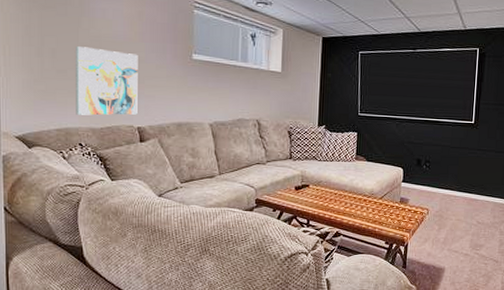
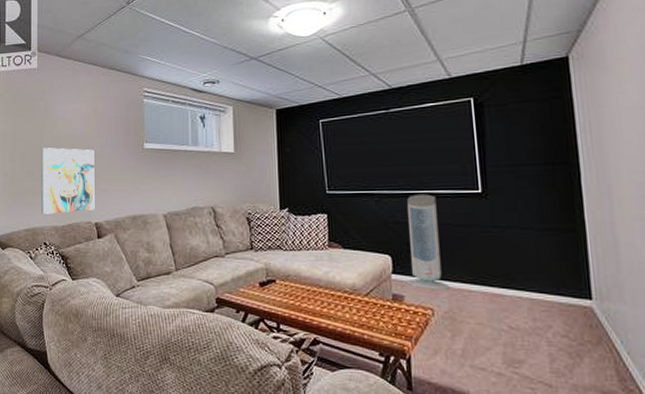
air purifier: none [412,121,443,195] -> present [407,194,451,290]

